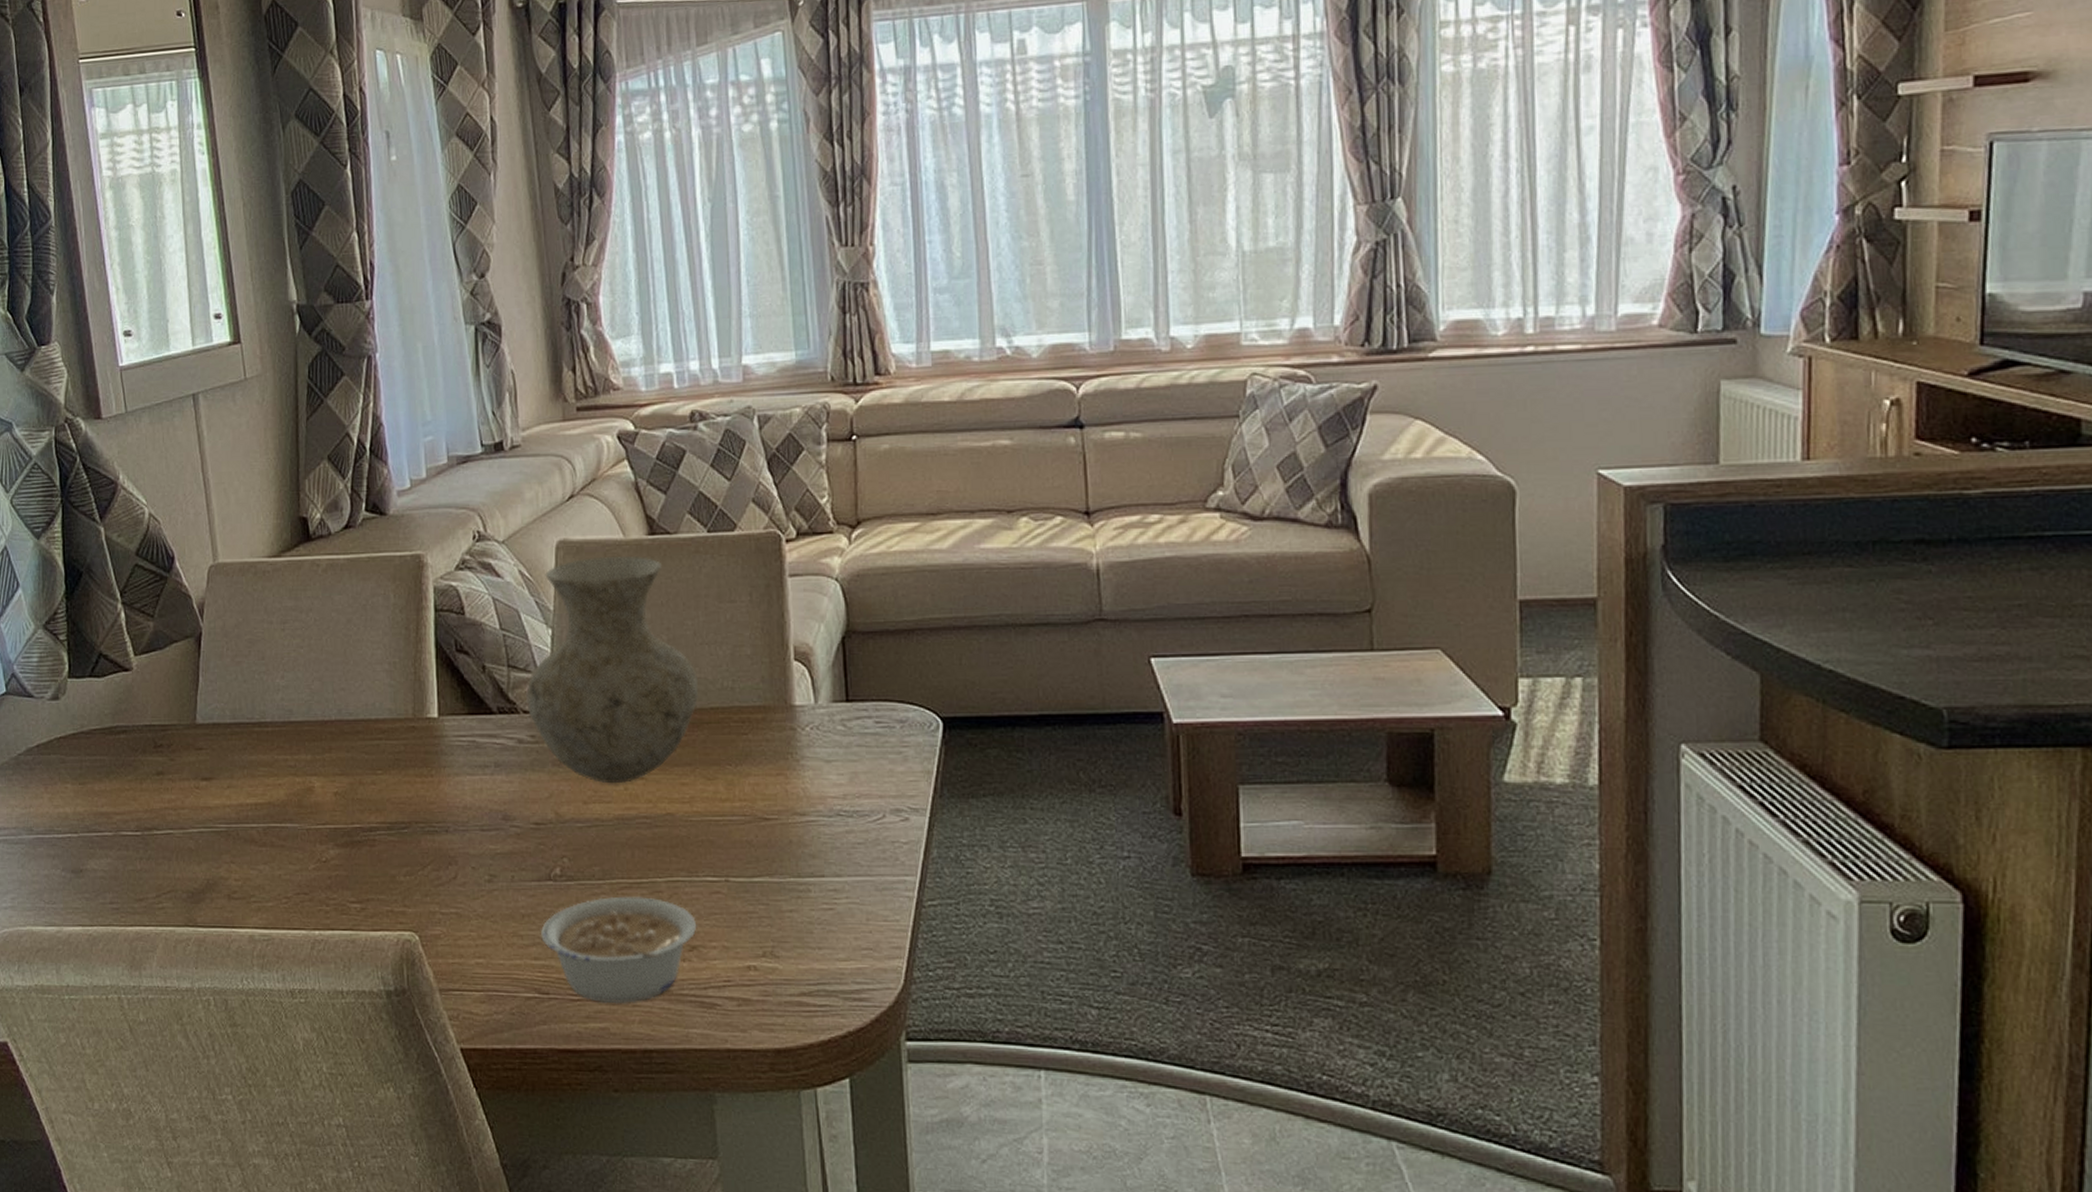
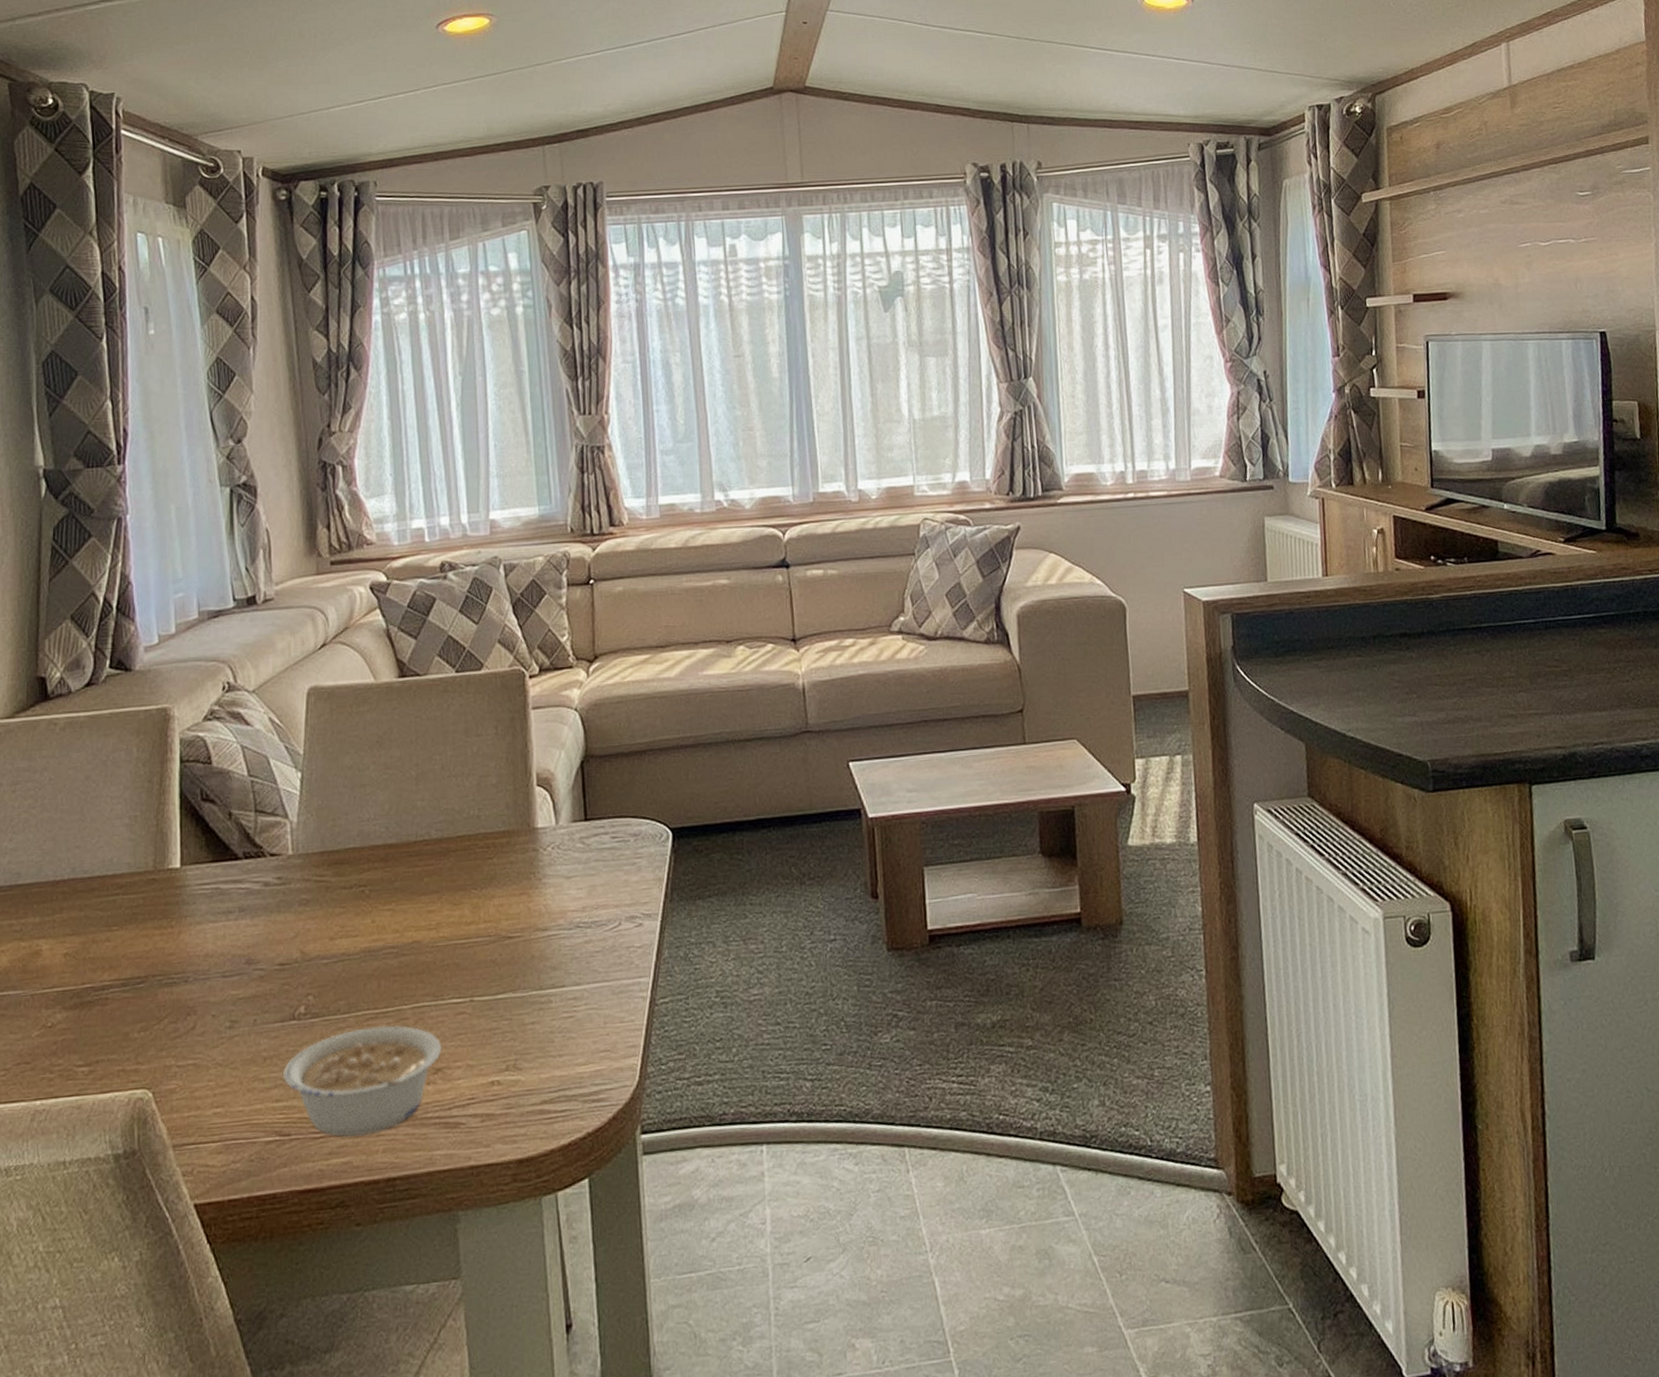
vase: present [525,556,698,784] -> none [272,698,445,919]

